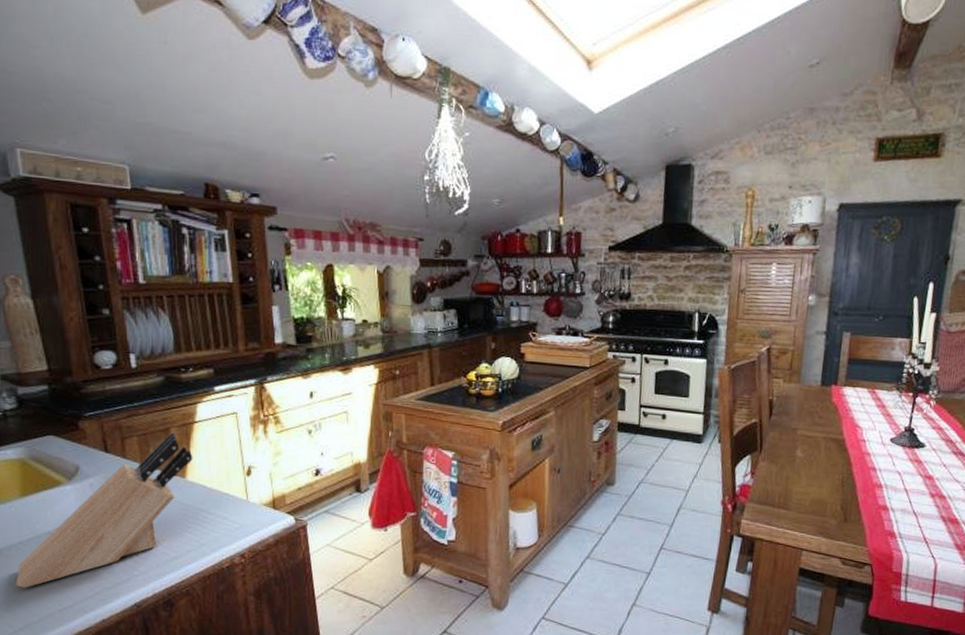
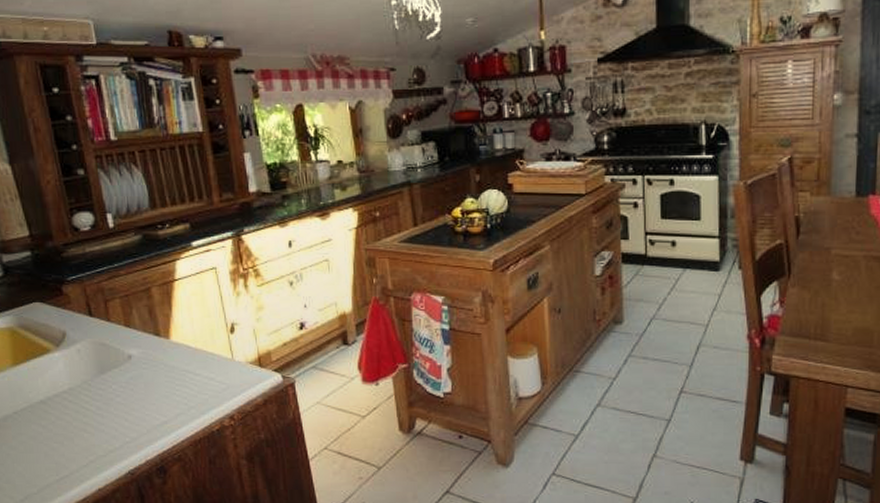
knife block: present [16,432,193,588] -> none [13,292,176,459]

